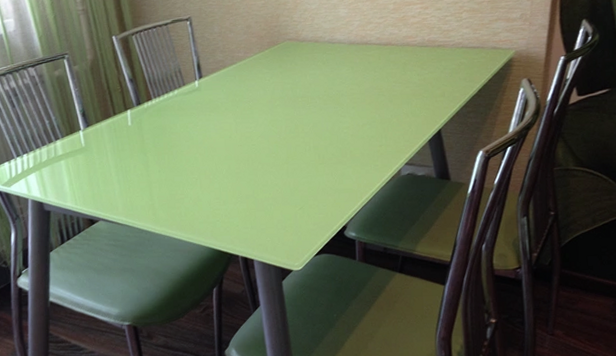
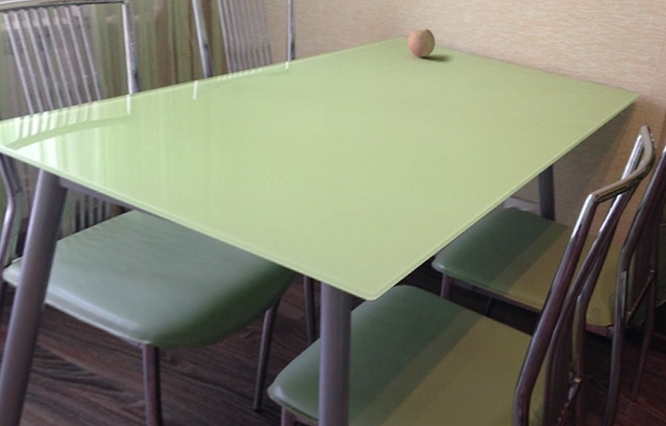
fruit: none [293,28,318,56] -> present [407,28,436,58]

